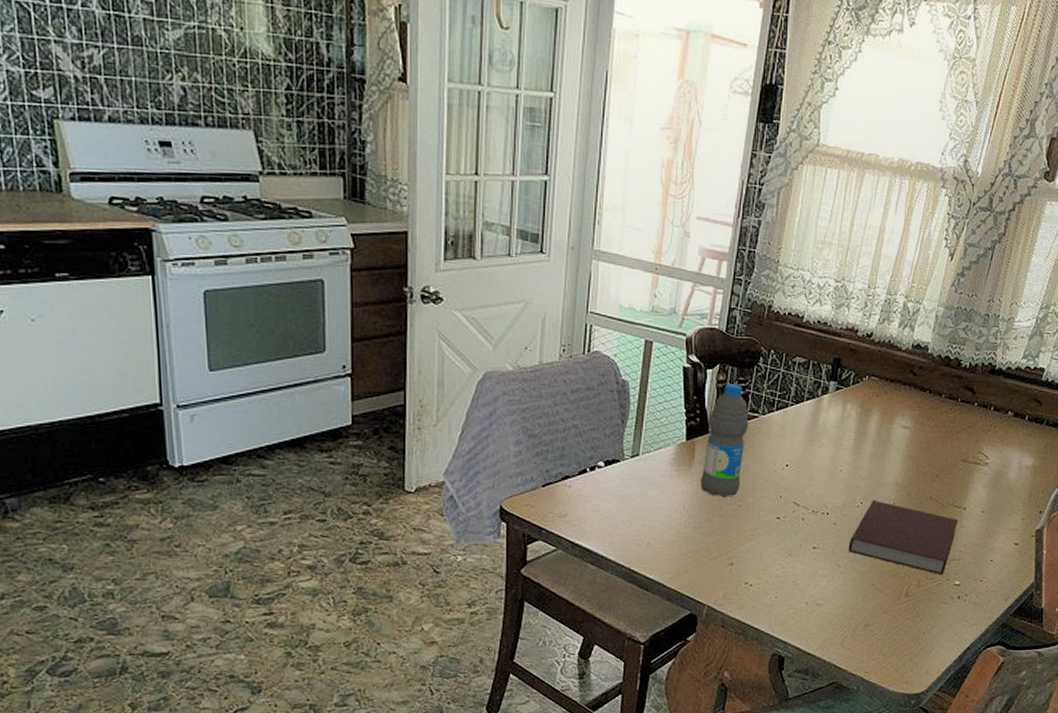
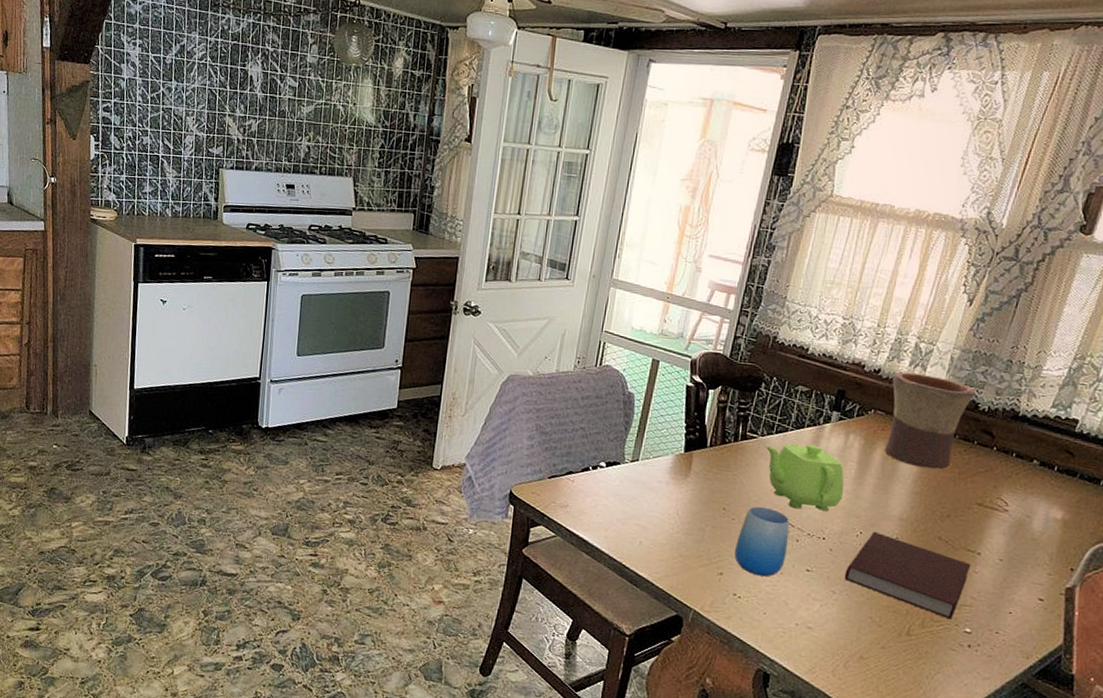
water bottle: present [701,384,749,498] -> none [695,404,748,510]
cup: none [744,489,796,561] -> present [735,506,790,577]
teapot: none [766,418,844,487] -> present [764,444,844,511]
flower pot: none [880,334,958,431] -> present [885,371,975,470]

